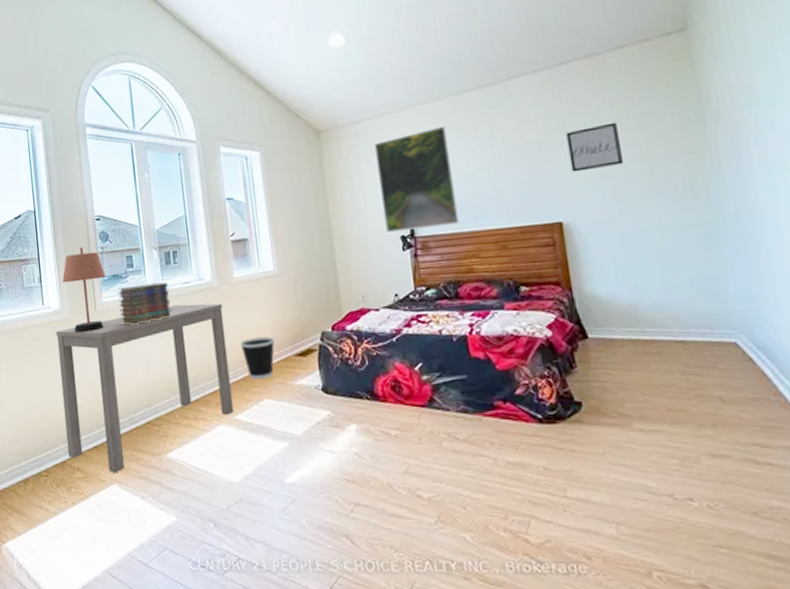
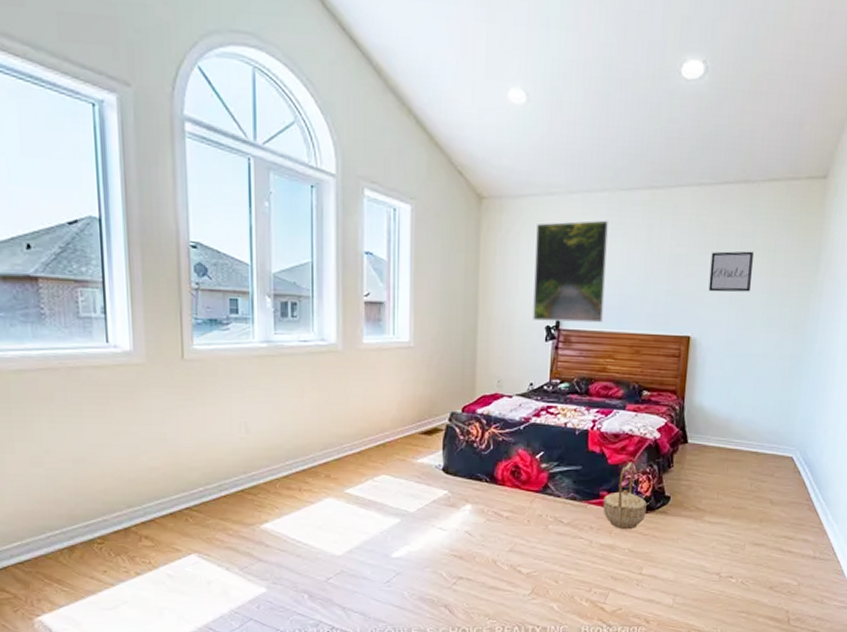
desk: present [56,303,234,474] -> none [124,365,345,543]
table lamp: present [62,247,107,333] -> none [137,277,201,382]
book stack: present [117,281,172,325] -> none [214,335,283,381]
wastebasket: present [240,337,275,380] -> none [361,411,400,455]
basket: none [499,366,556,444] -> present [603,462,647,530]

